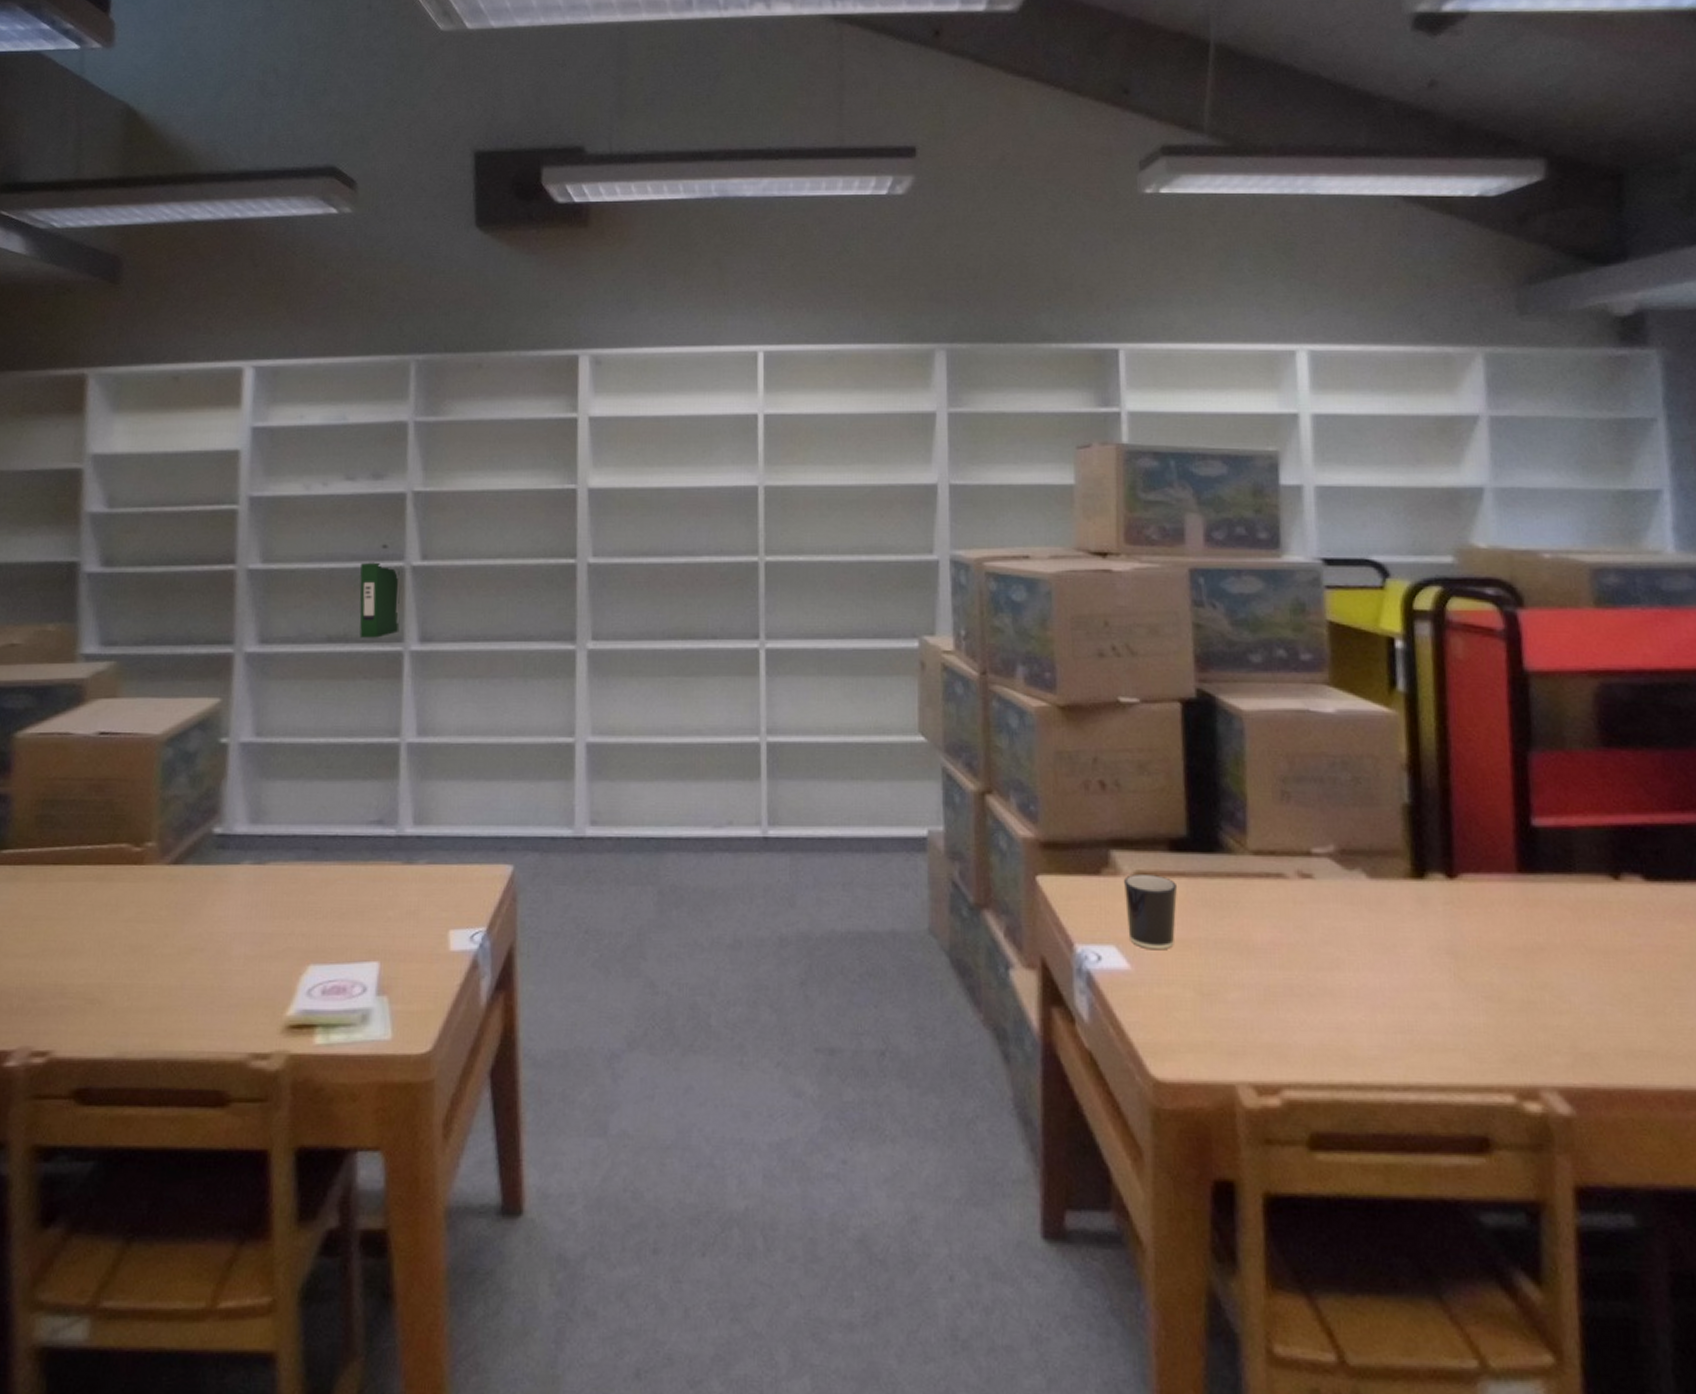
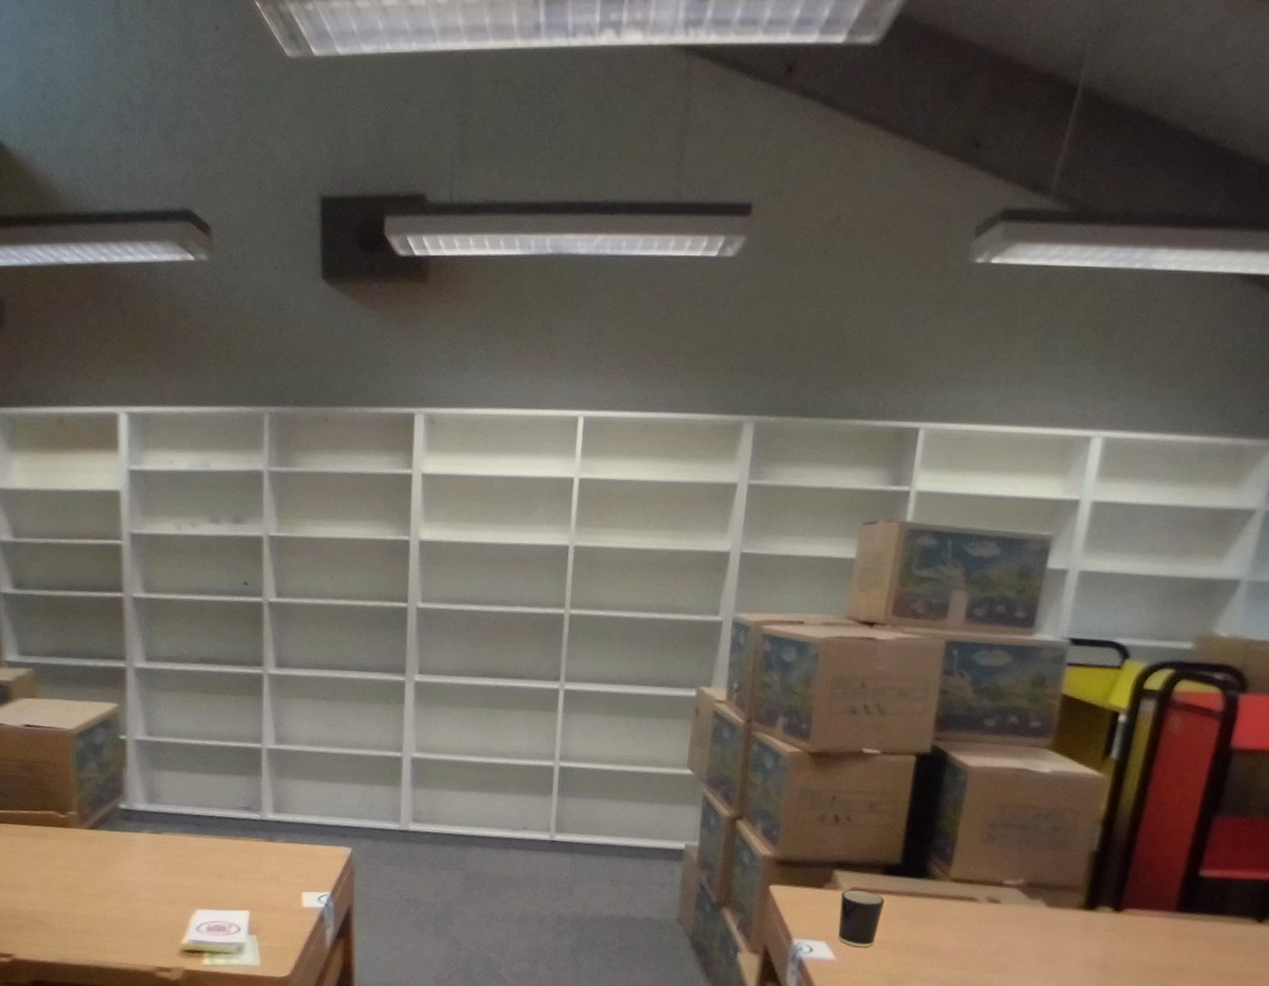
binder: present [359,562,400,638] -> none [226,596,260,662]

